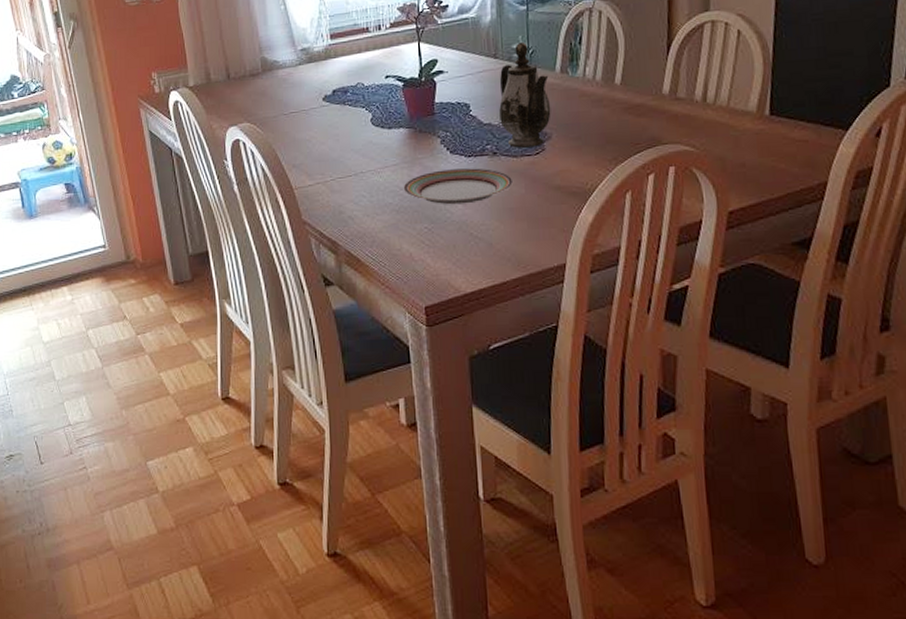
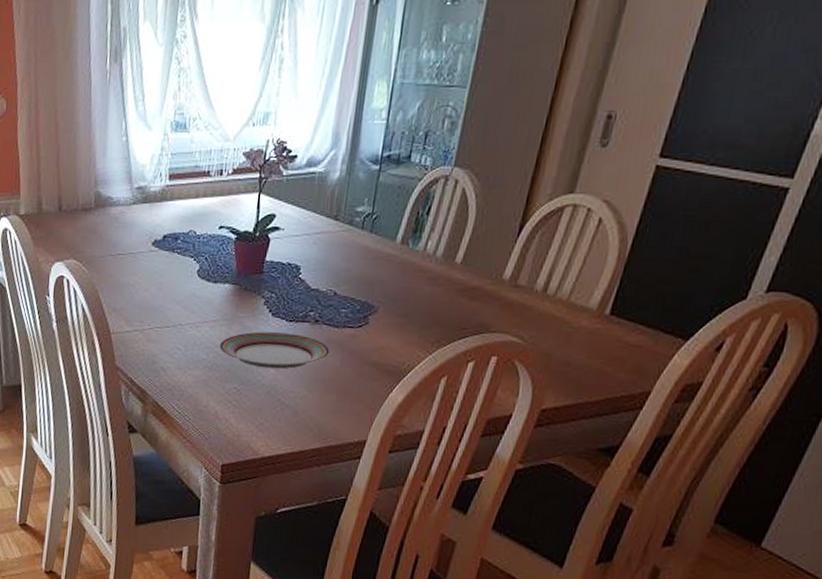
teapot: present [499,41,551,148] -> none [328,205,388,320]

